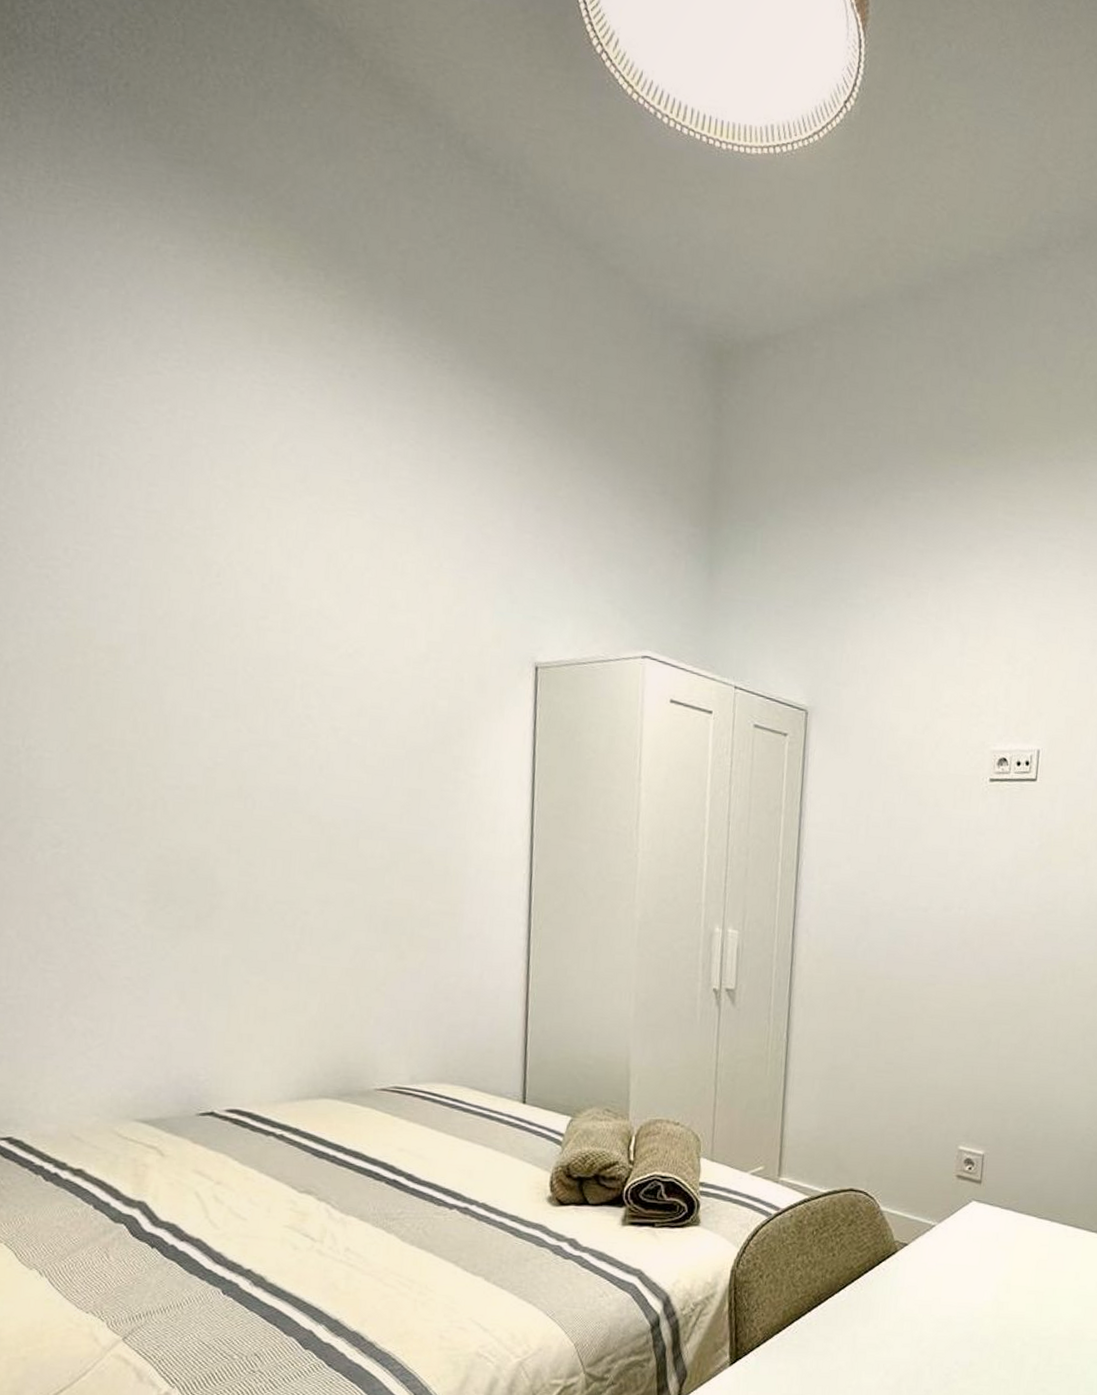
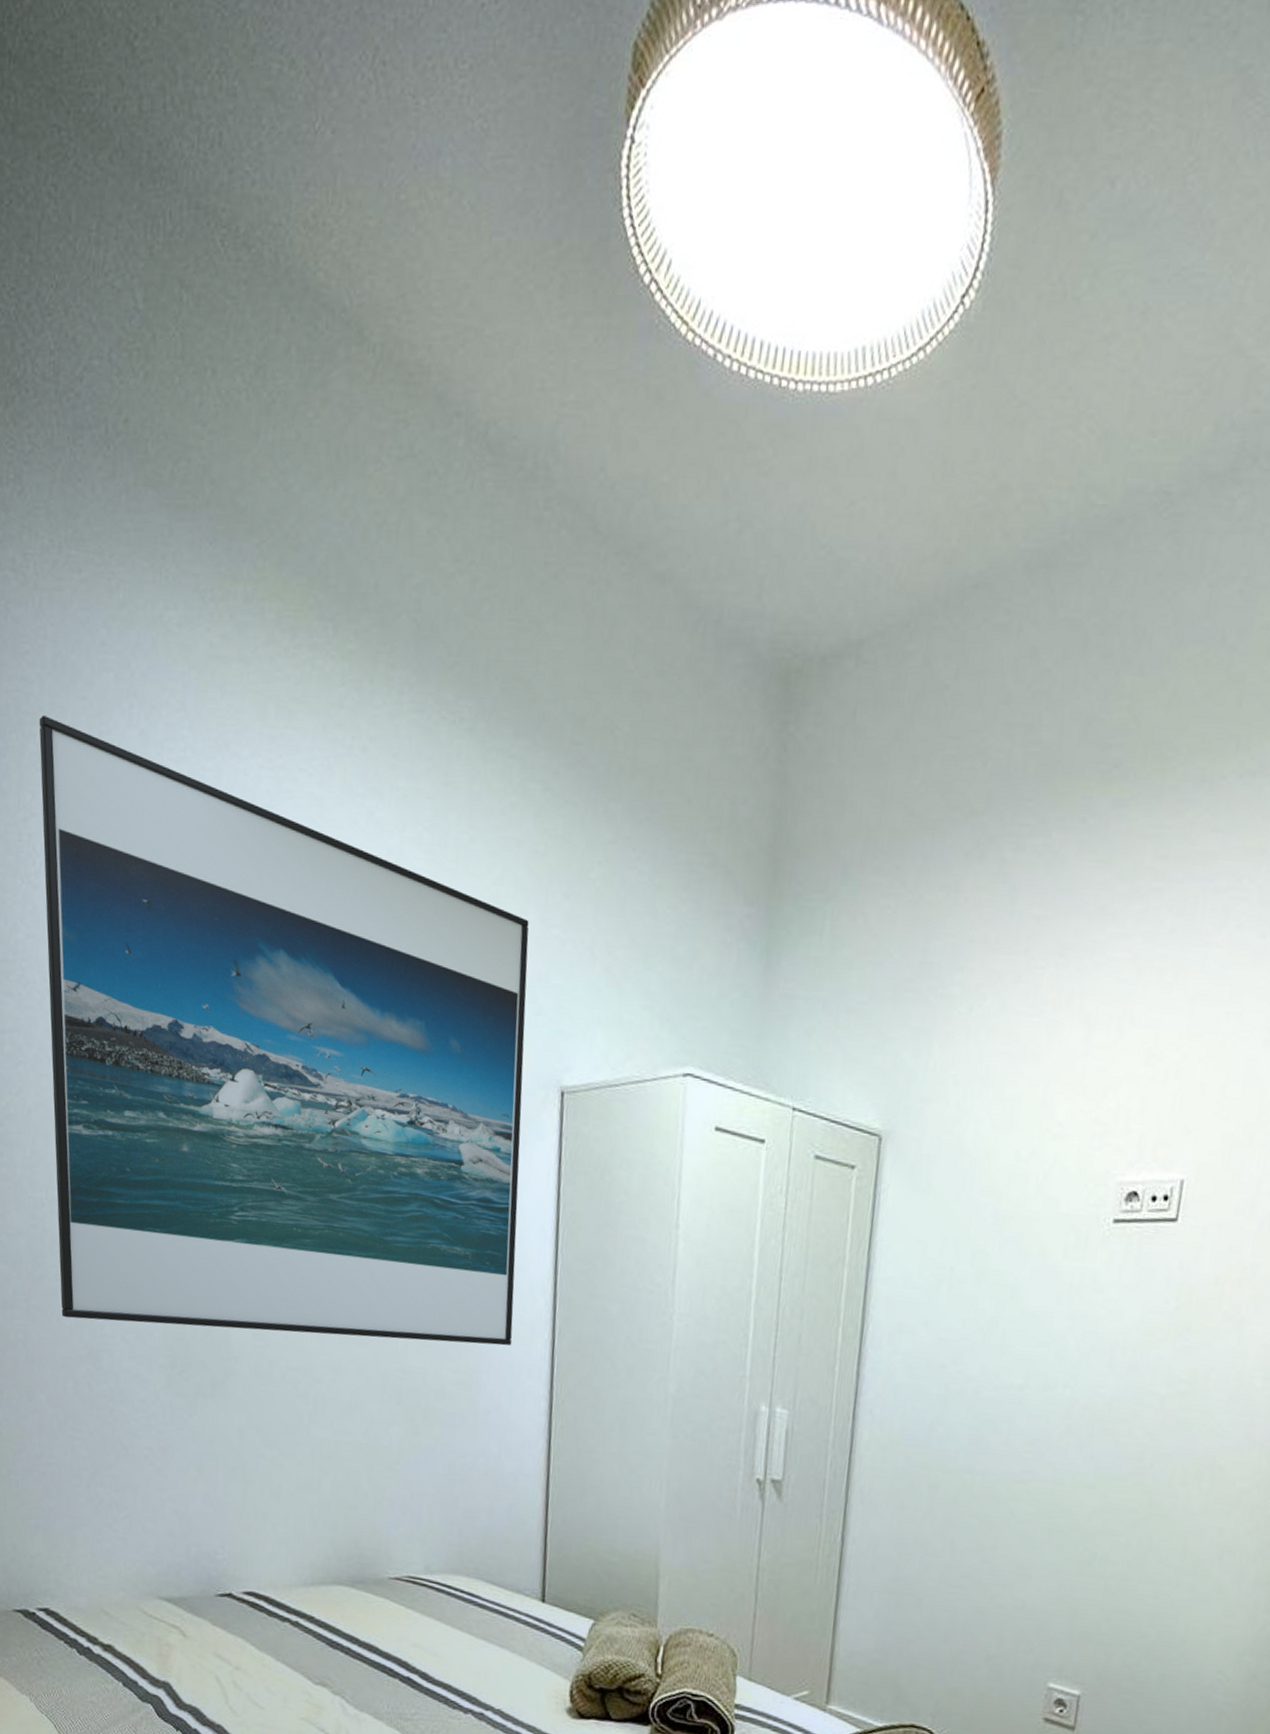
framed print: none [29,317,505,880] -> present [39,714,529,1346]

